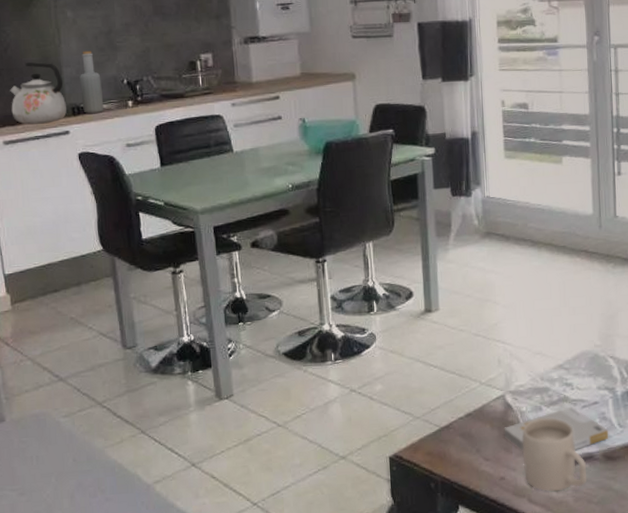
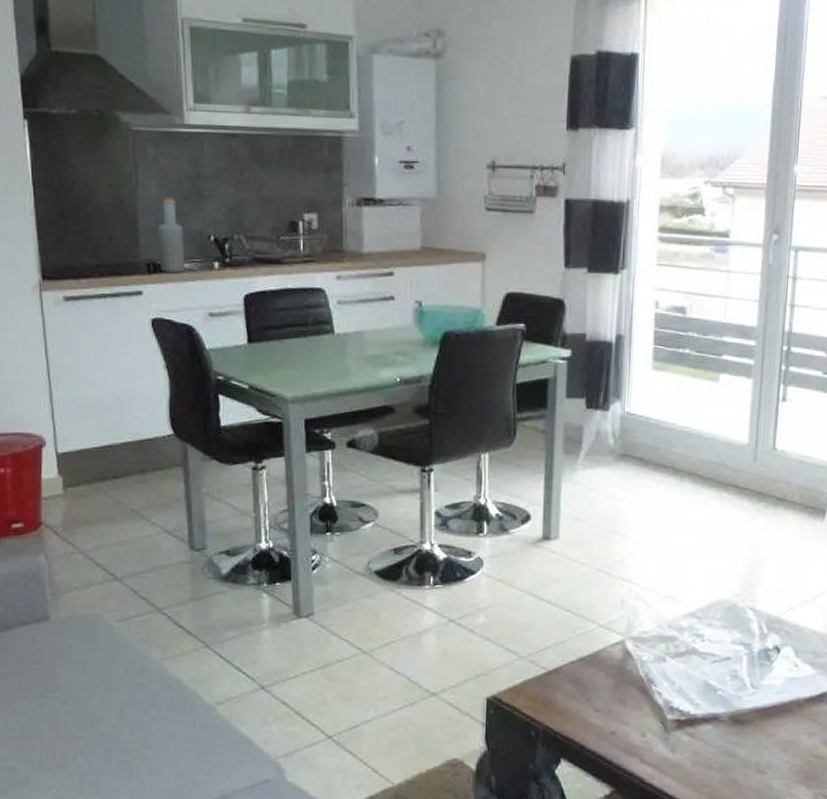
kettle: present [10,62,67,125] -> none [74,205,142,280]
book: present [504,406,609,451] -> none [620,660,739,708]
mug: present [522,418,587,492] -> none [638,671,710,753]

